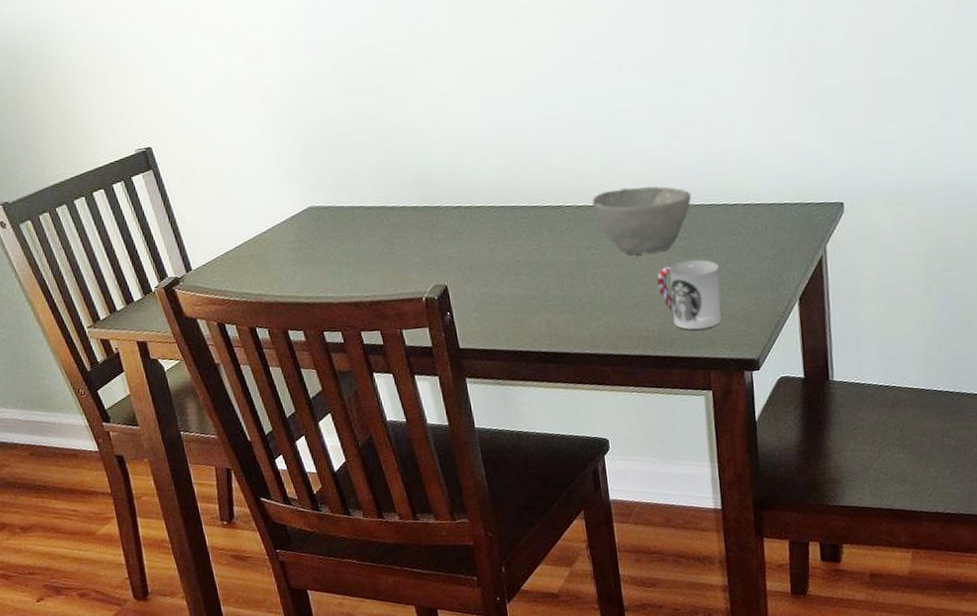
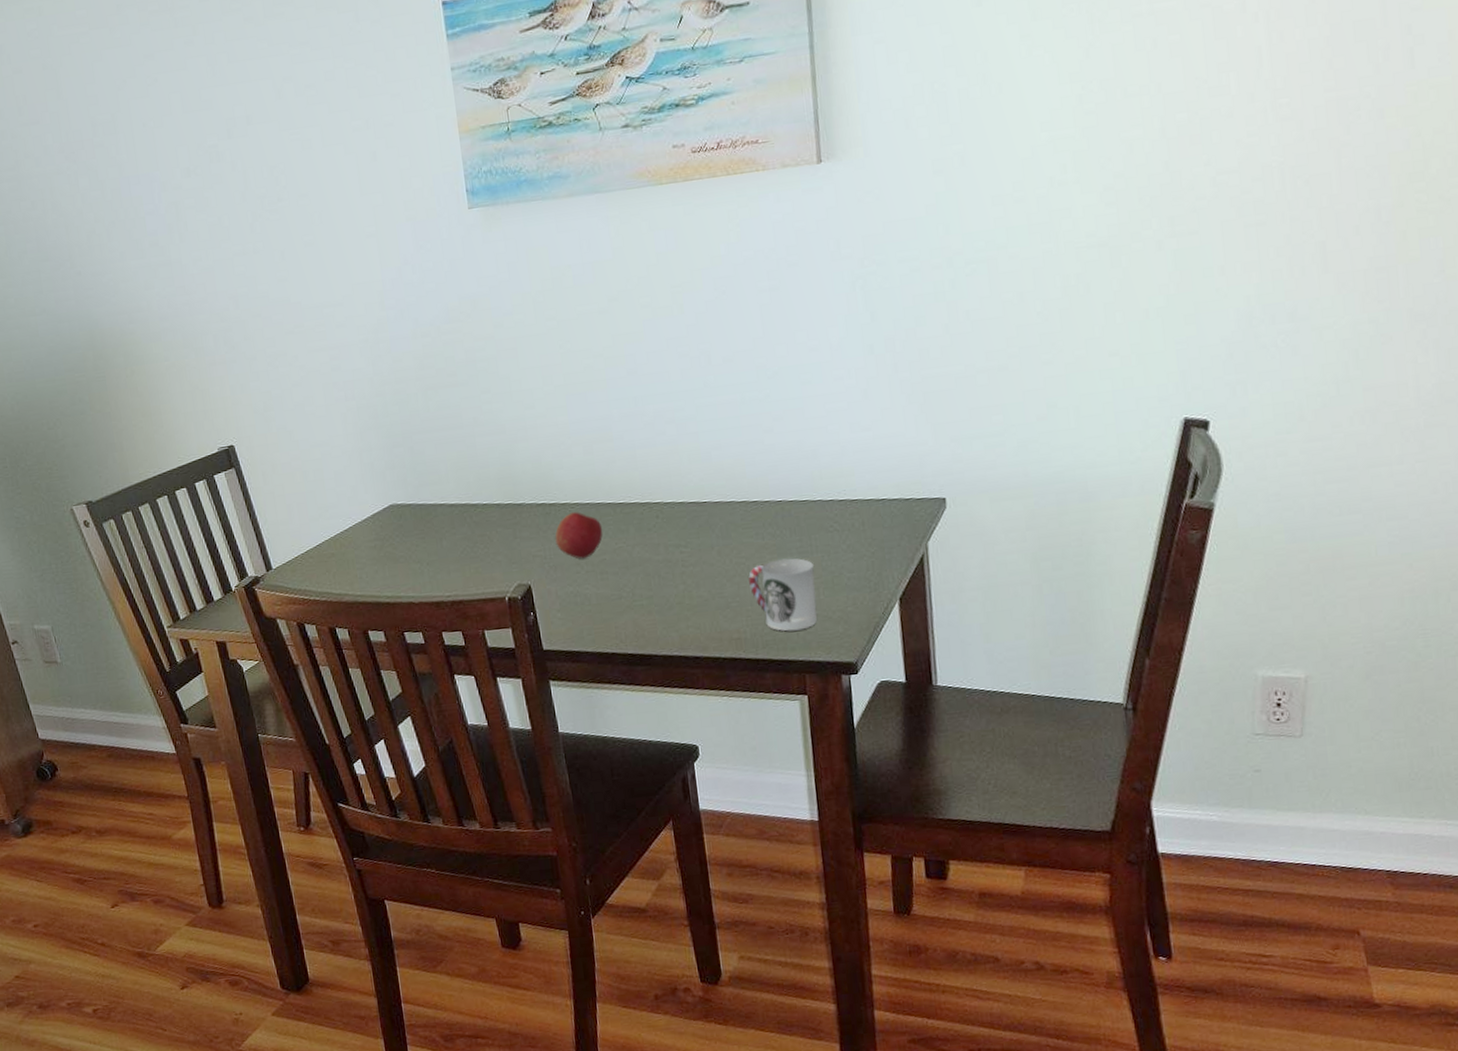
apple: none [470,214,517,261] -> present [555,512,603,559]
bowl: present [592,186,692,255] -> none [680,481,785,553]

